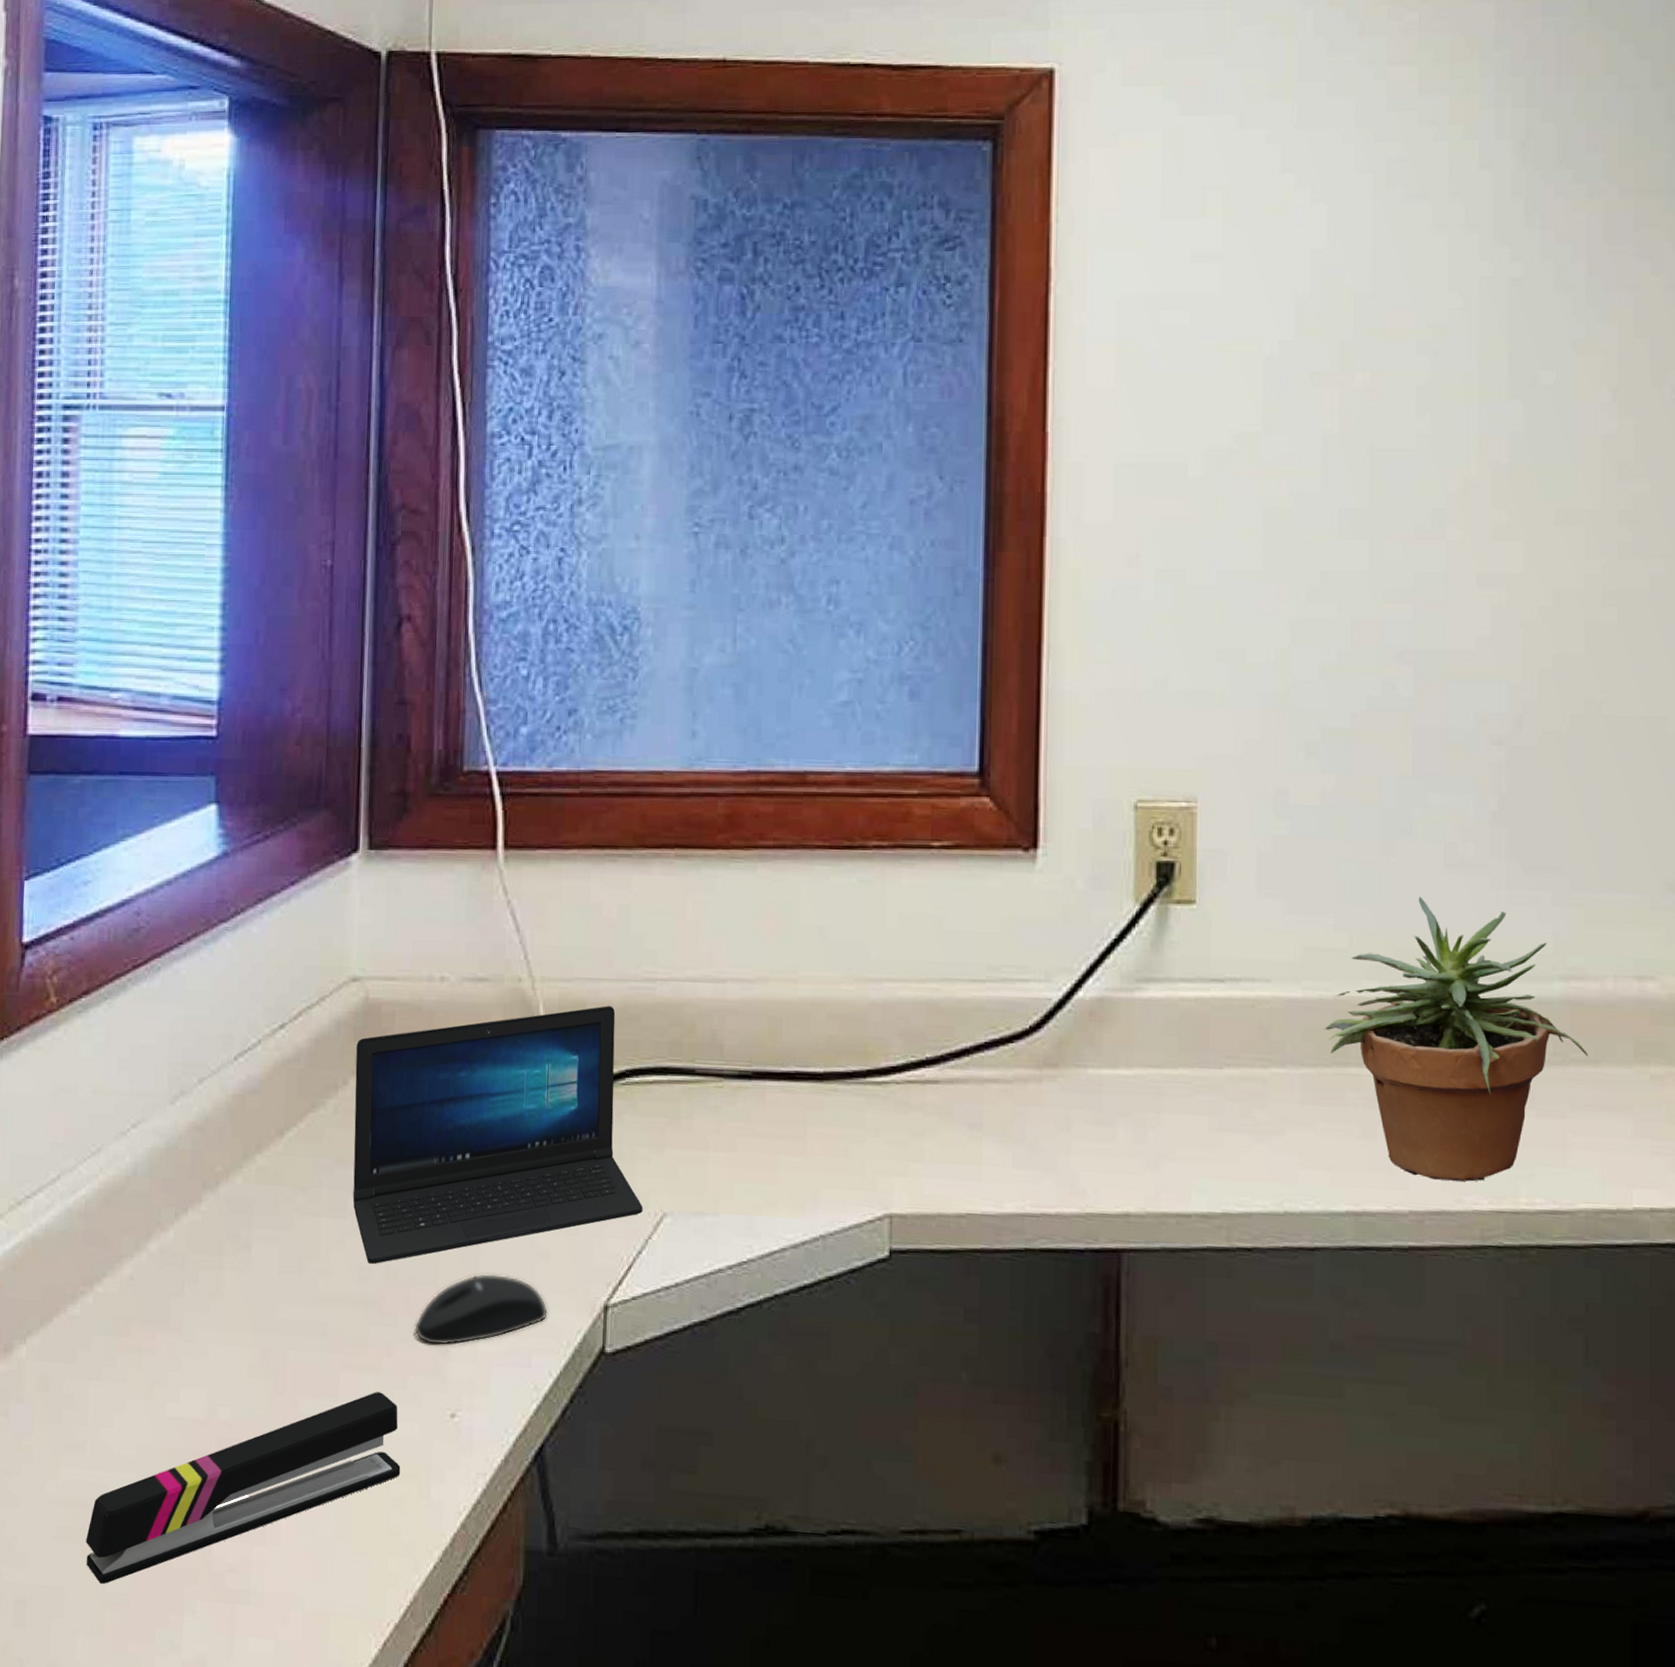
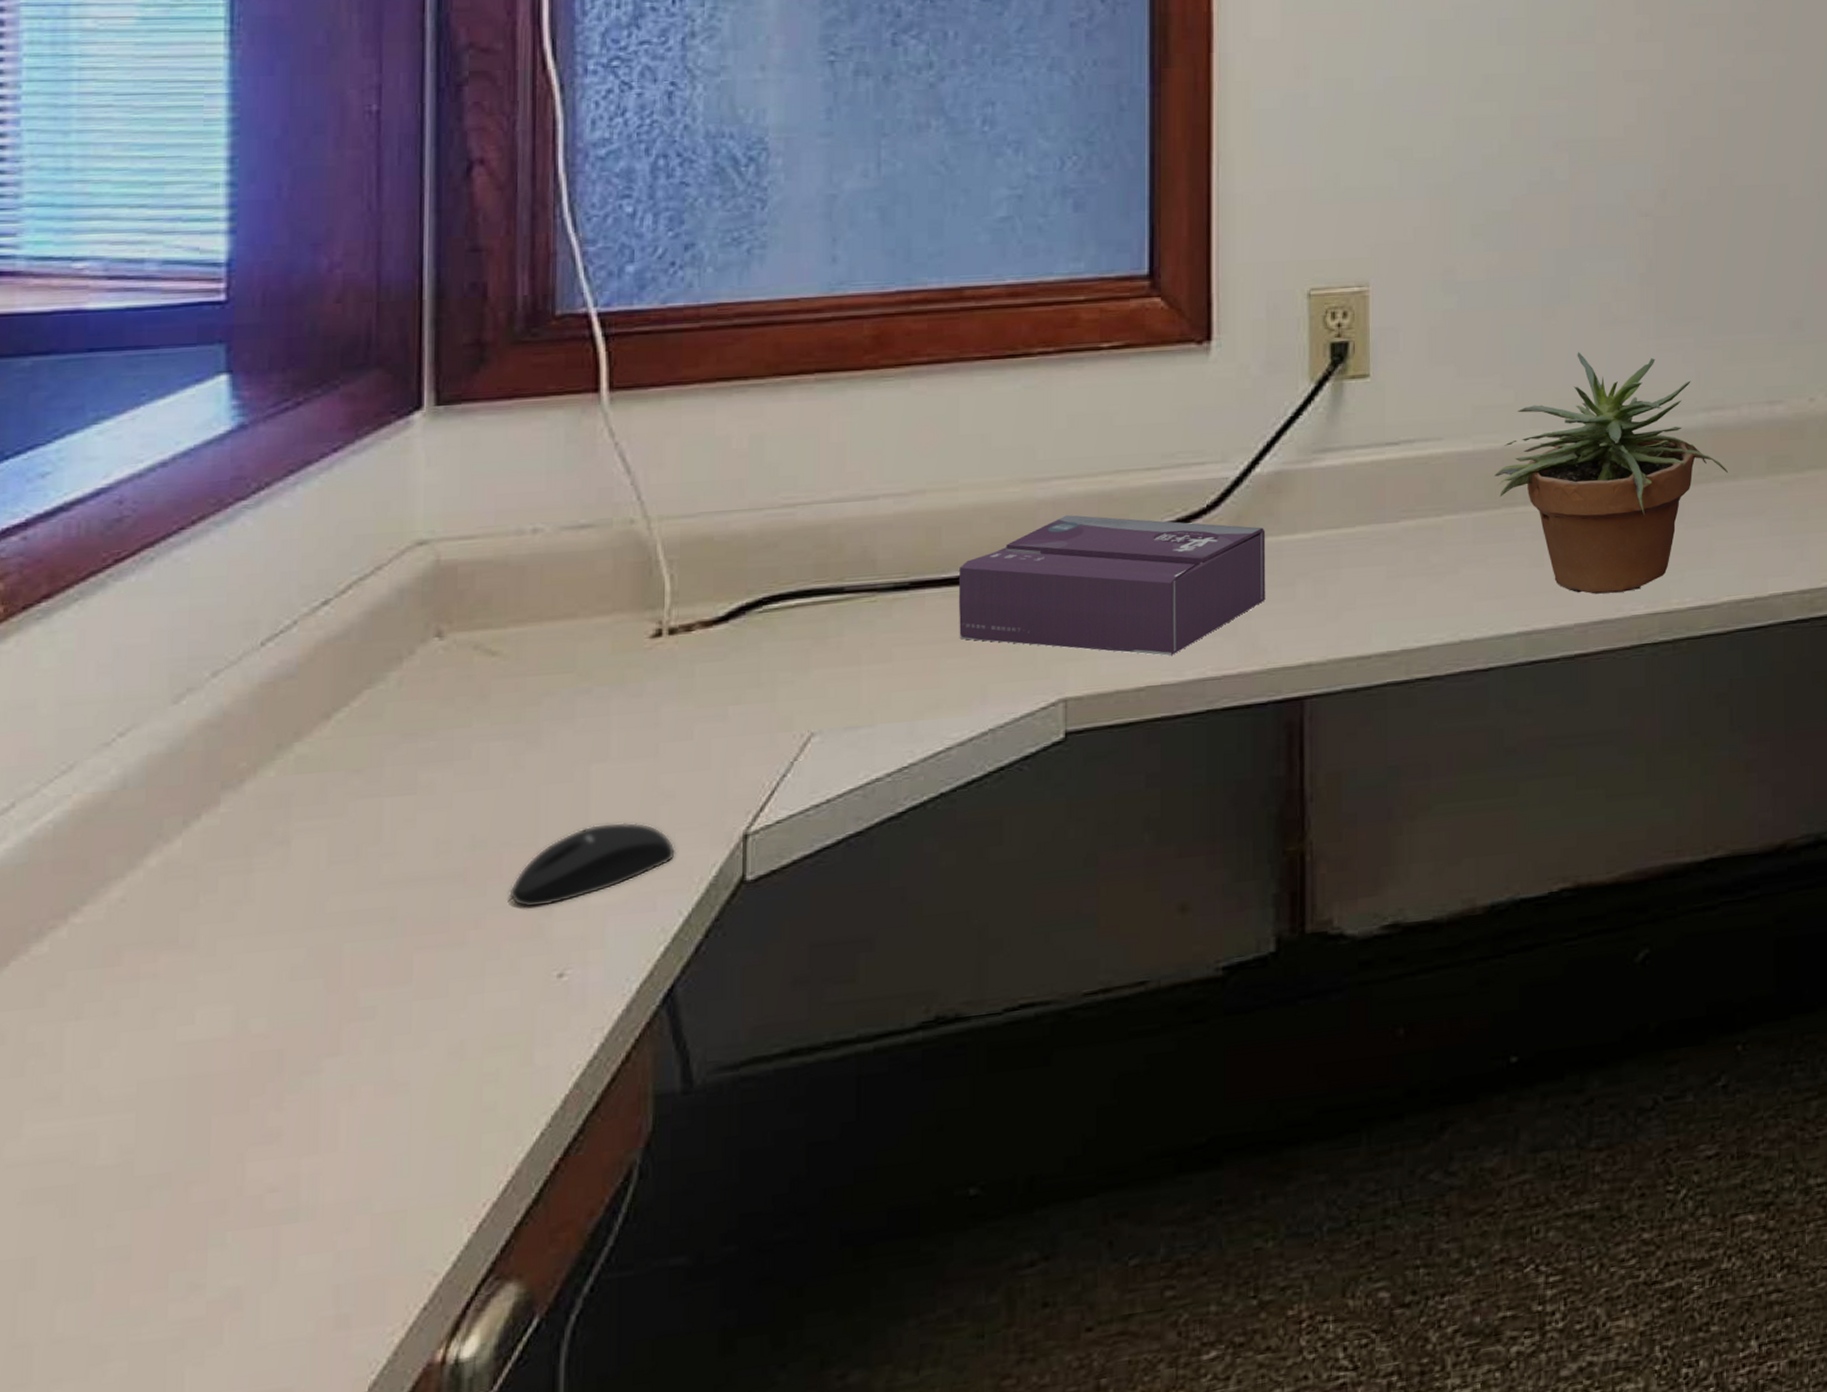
stapler: present [86,1392,401,1584] -> none [65,967,496,1241]
laptop: present [352,1005,643,1264] -> none [424,536,787,836]
tissue box: none [795,1020,1087,1184] -> present [959,515,1266,656]

